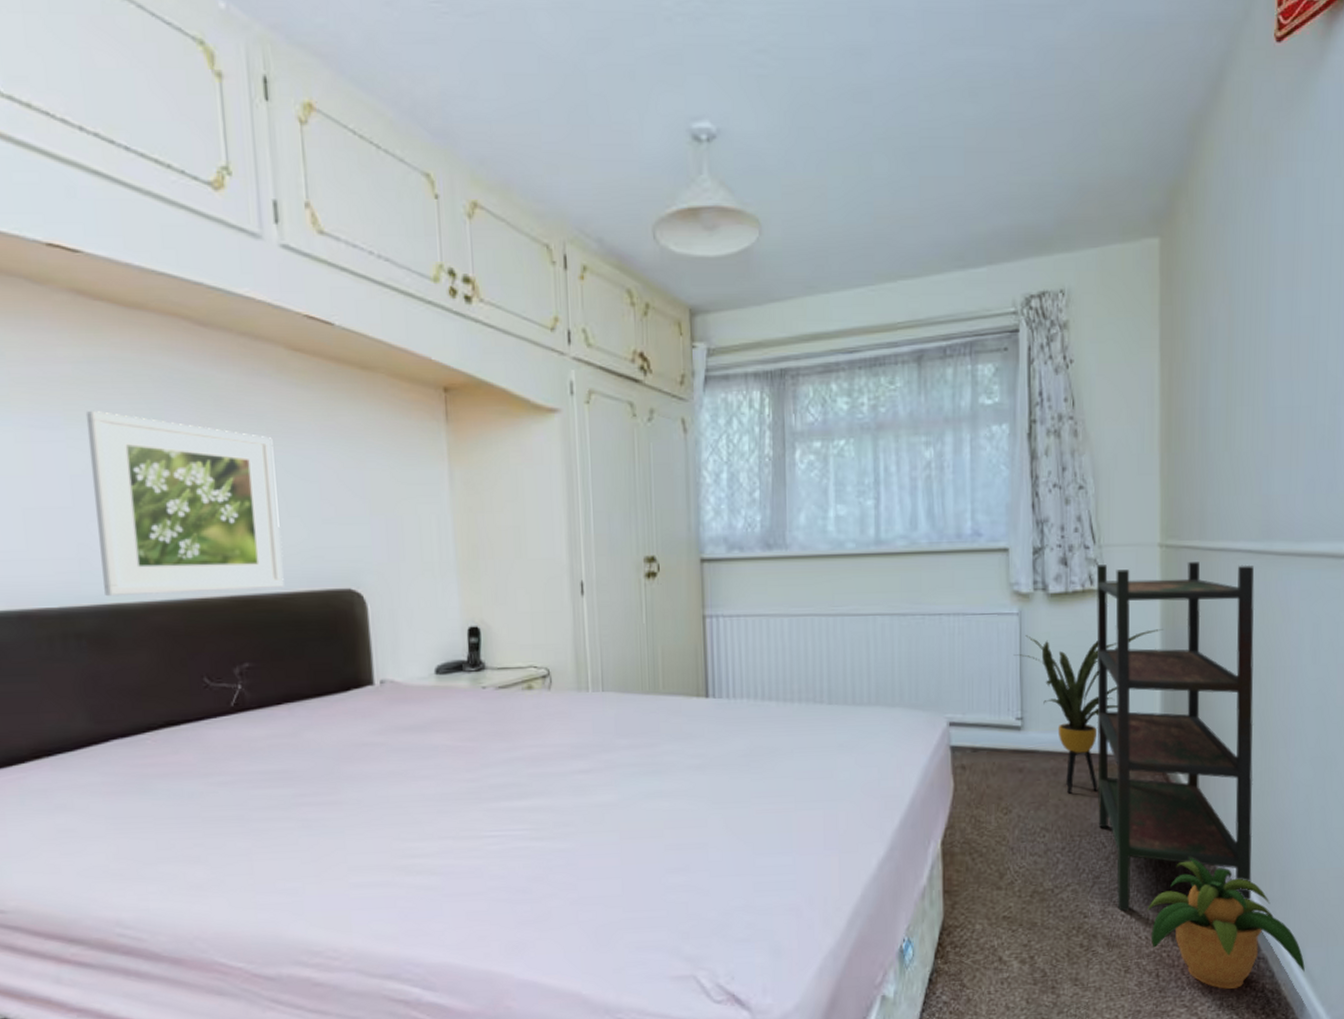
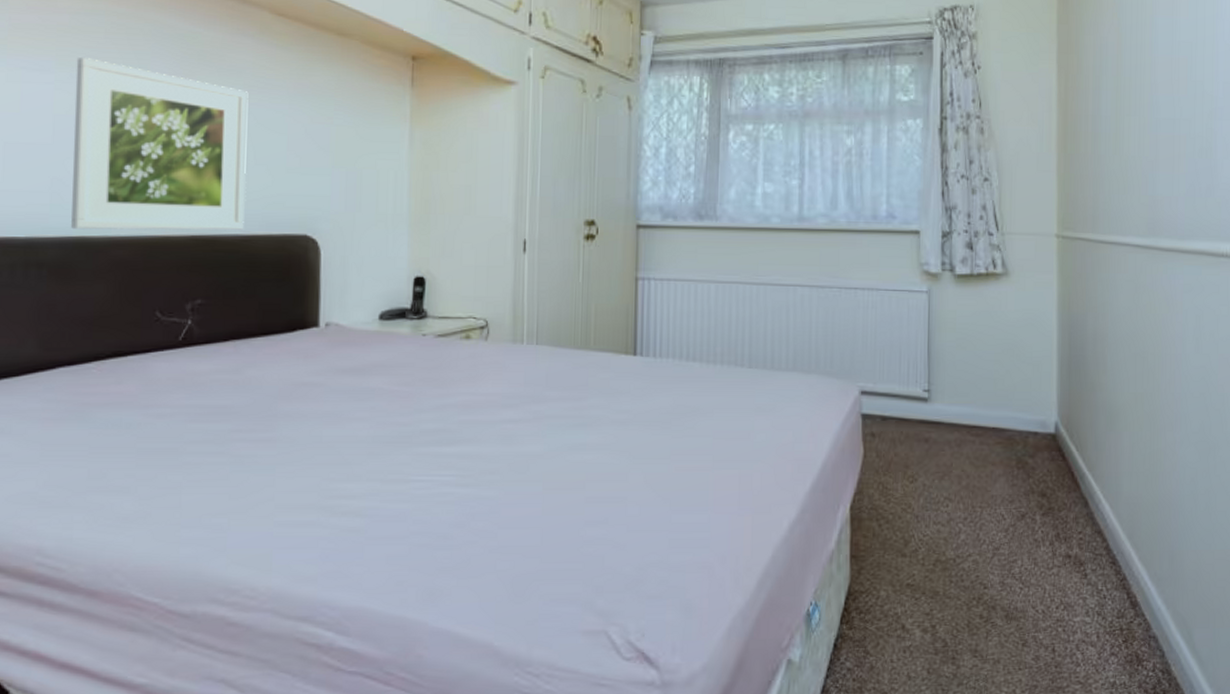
house plant: present [1013,629,1163,794] -> none [922,312,1059,465]
bookshelf: present [1096,562,1255,912] -> none [997,251,1143,585]
potted plant: present [1147,857,1305,989] -> none [1044,533,1193,667]

